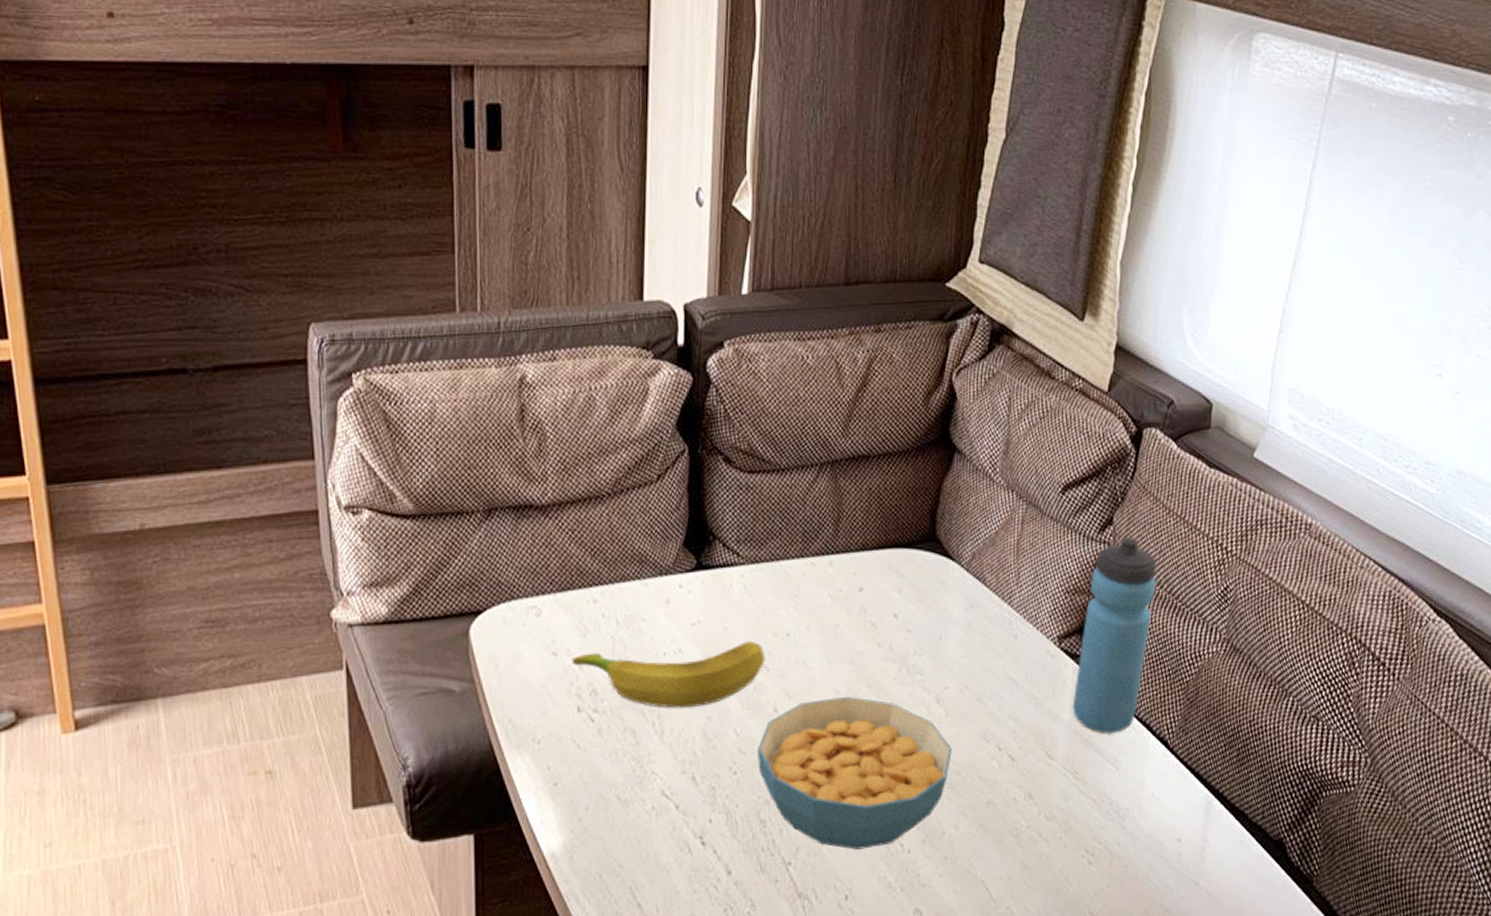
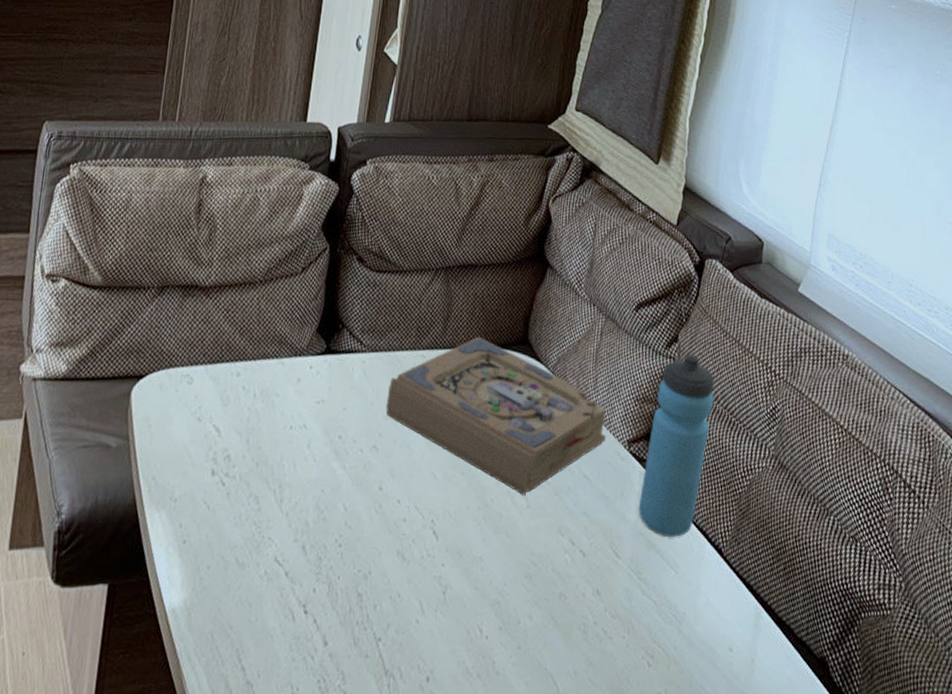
banana: present [572,640,765,708] -> none [213,421,376,480]
cereal bowl: present [756,696,952,850] -> none [360,480,531,632]
book: none [774,536,1032,704] -> present [386,336,606,495]

